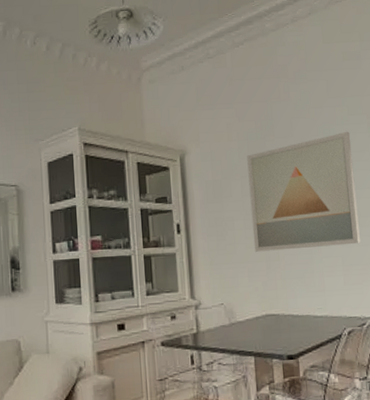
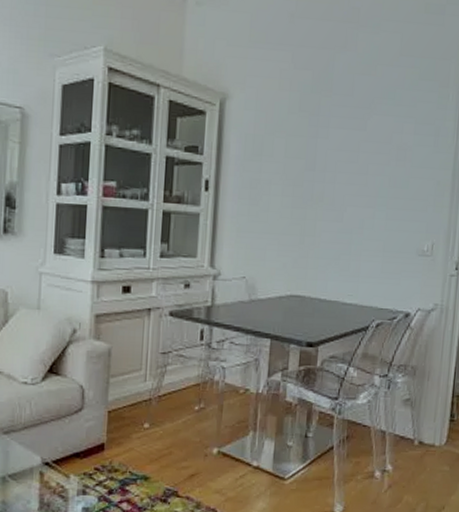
wall art: present [247,131,360,252] -> none [289,98,418,229]

